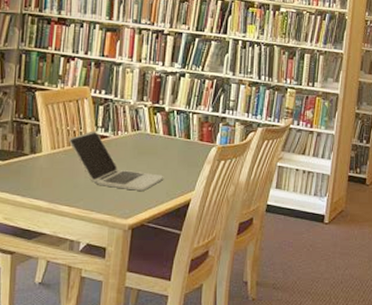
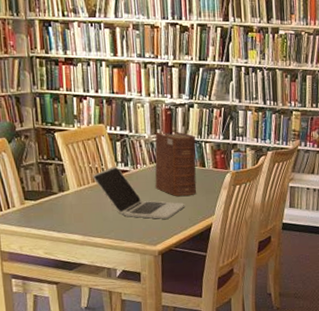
book: none [135,99,183,167] -> present [154,131,197,196]

